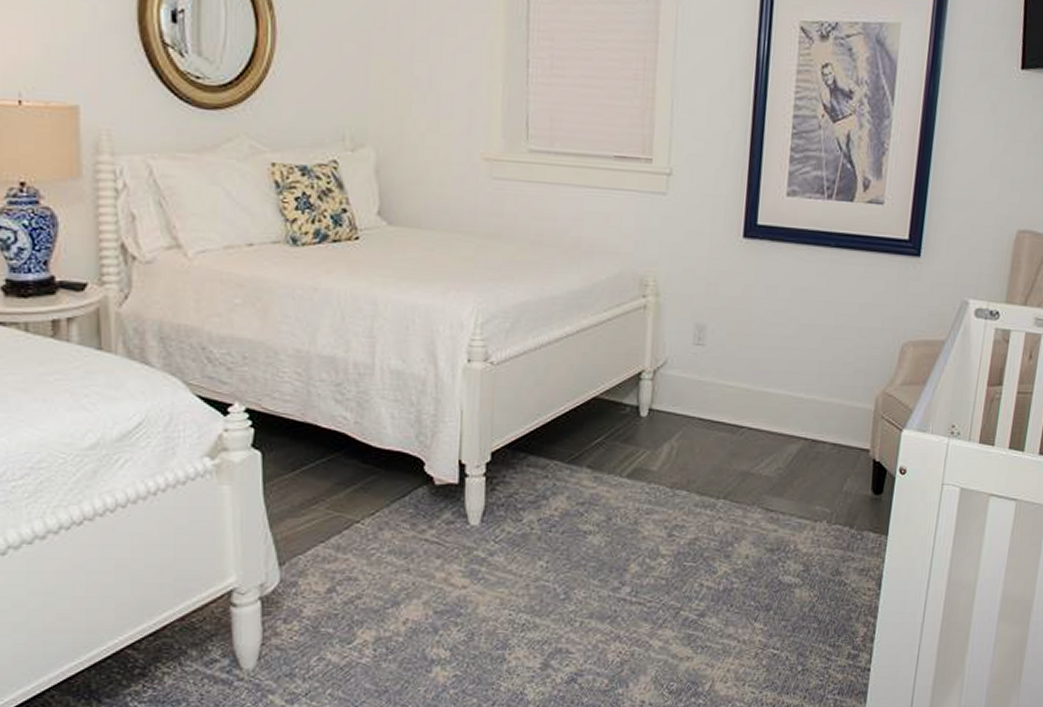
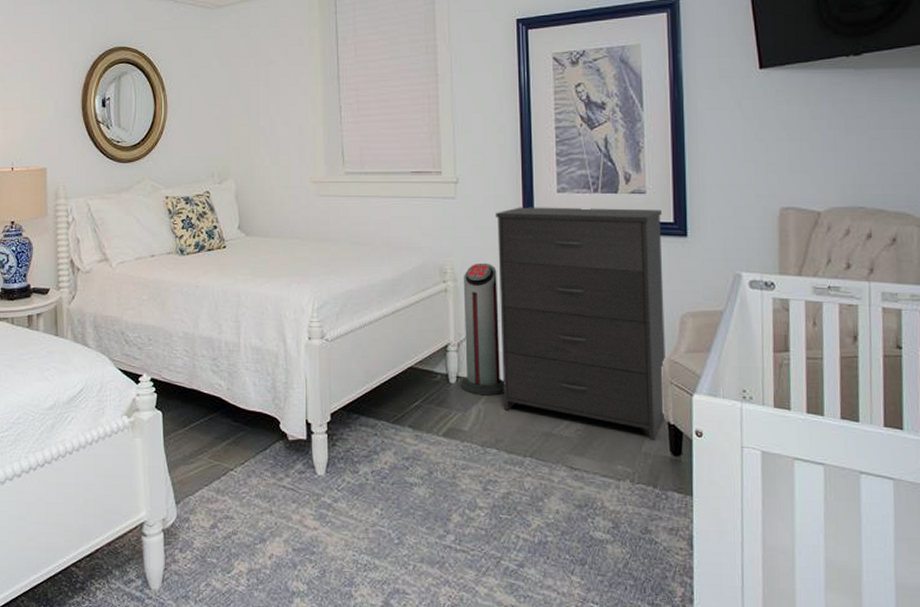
air purifier: none [652,275,708,431] -> present [460,262,504,396]
dresser: none [700,210,898,480] -> present [495,207,667,441]

